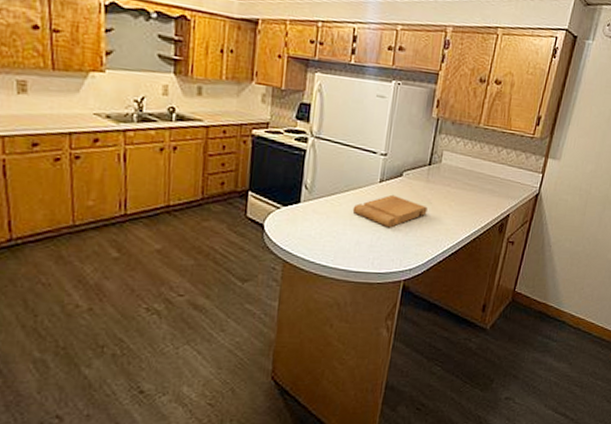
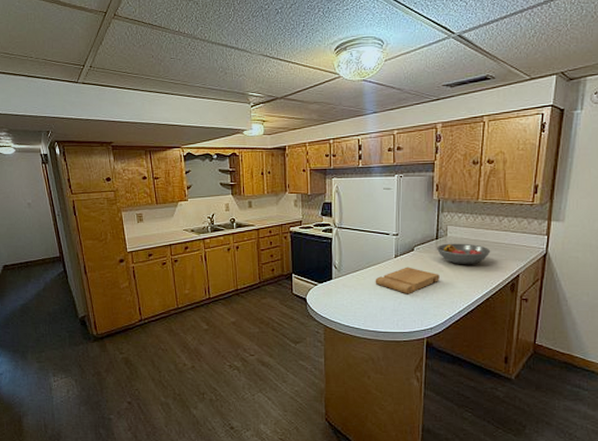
fruit bowl: none [427,171,485,199] -> present [436,243,491,265]

